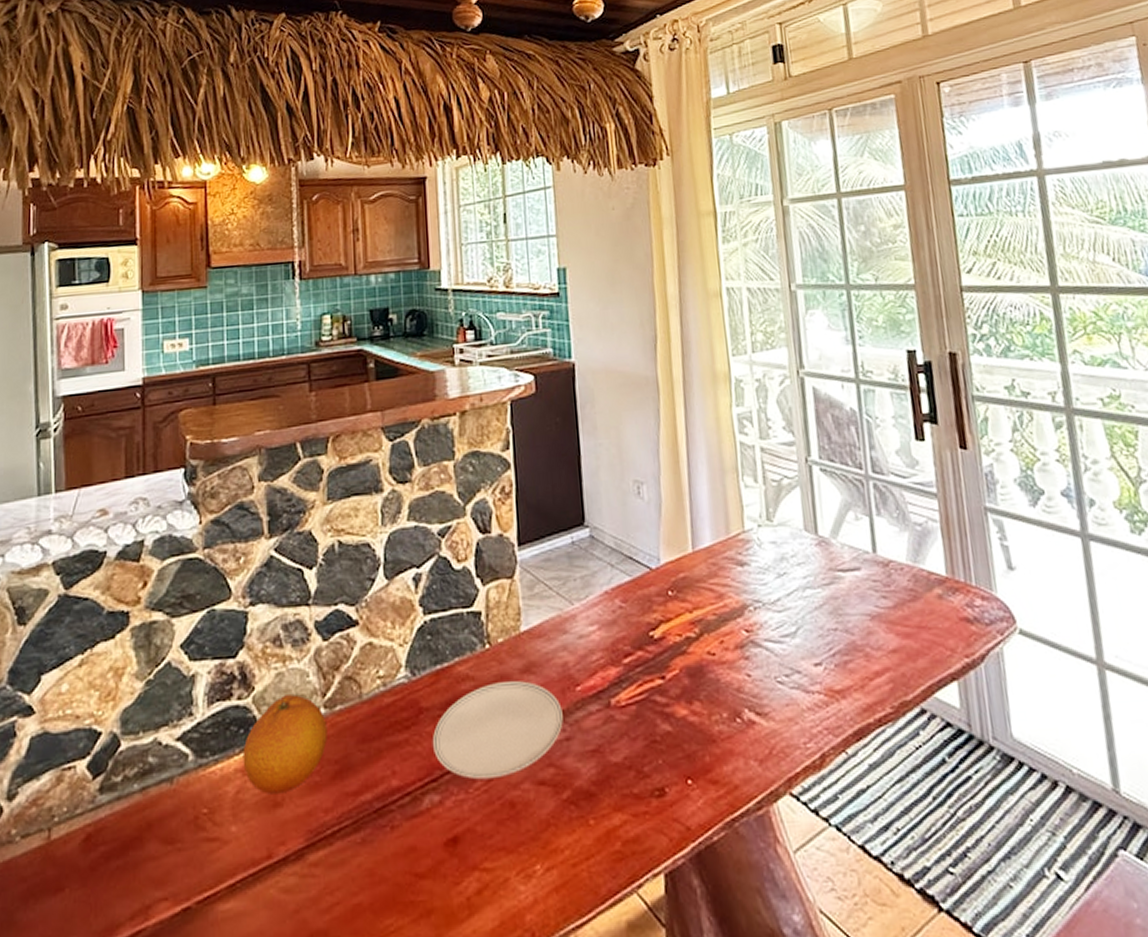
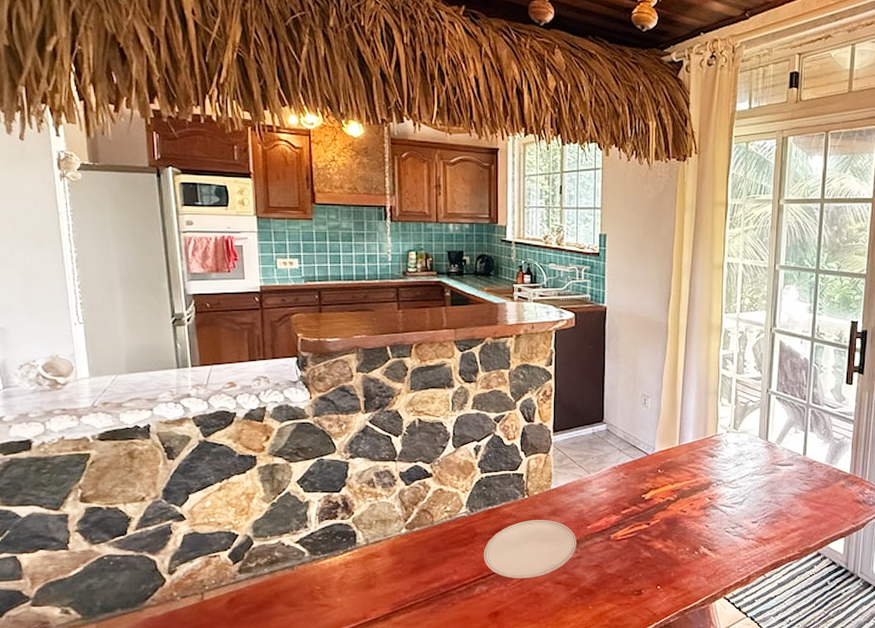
fruit: present [243,694,327,794] -> none [345,519,408,580]

